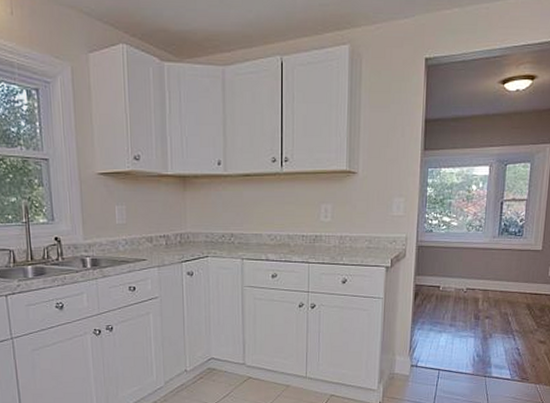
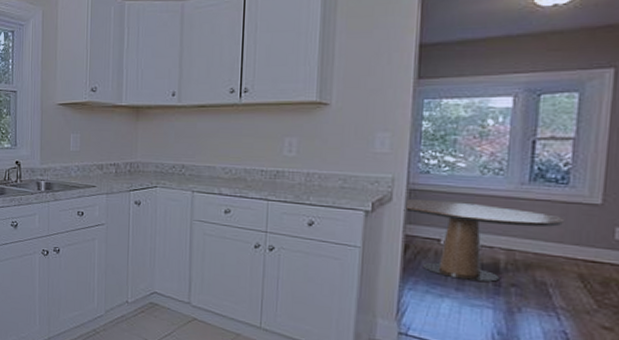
dining table: none [414,254,520,318] -> present [403,199,565,282]

